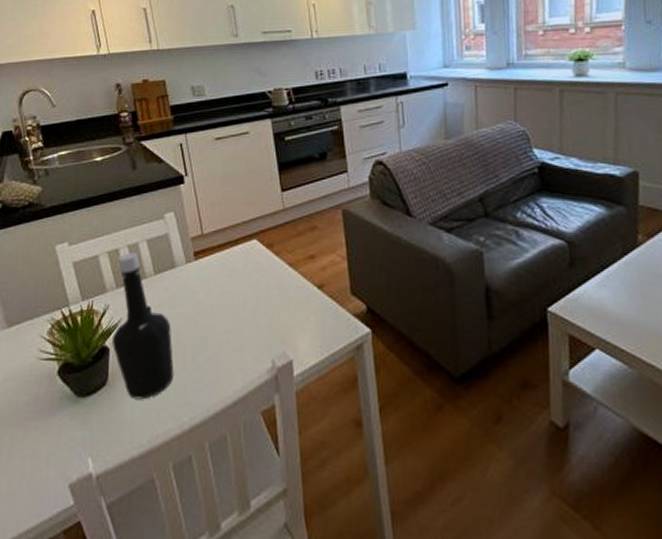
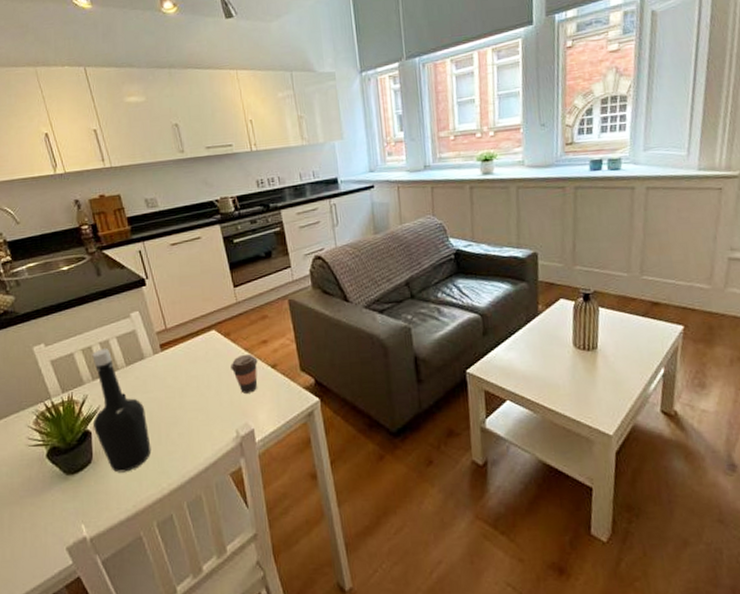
coffee cup: none [271,270,302,317] -> present [230,353,258,394]

